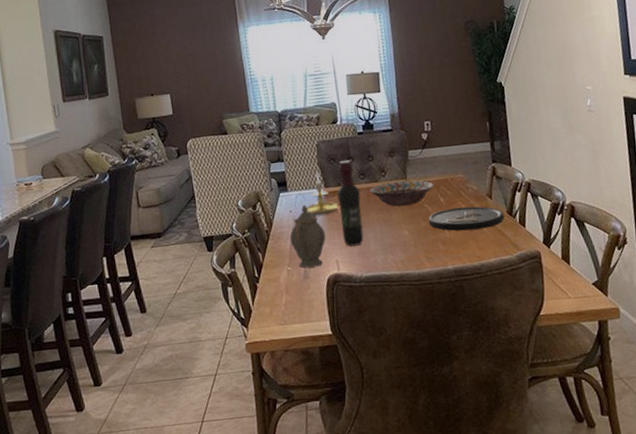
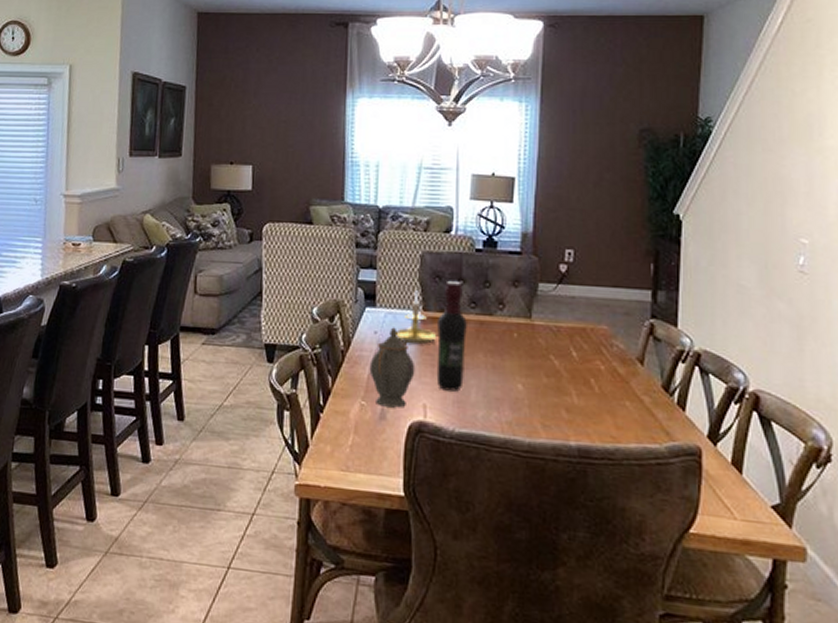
decorative bowl: present [369,180,434,207] -> none [480,318,567,353]
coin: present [428,206,505,231] -> none [553,366,657,402]

